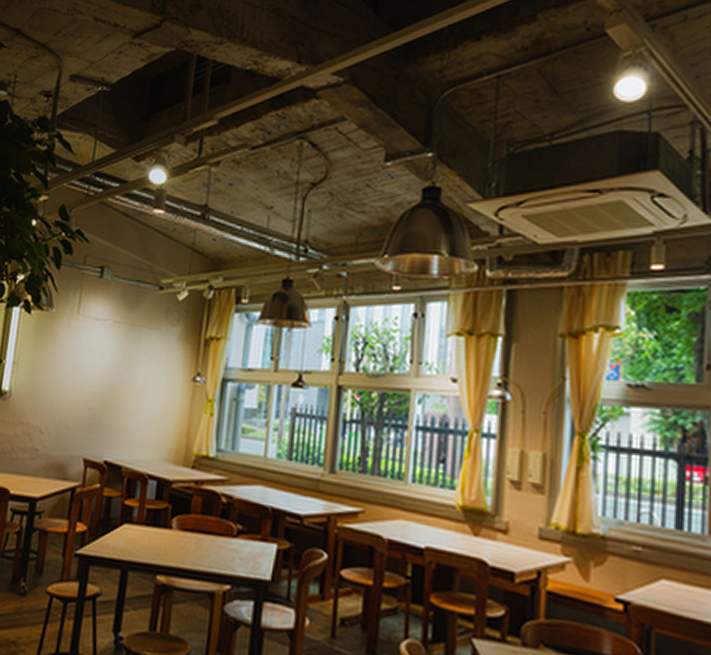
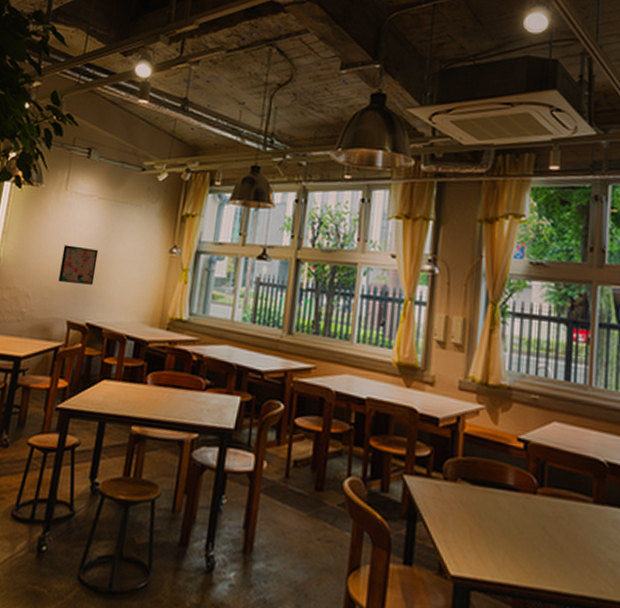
wall art: none [73,375,115,419] -> present [58,245,99,285]

